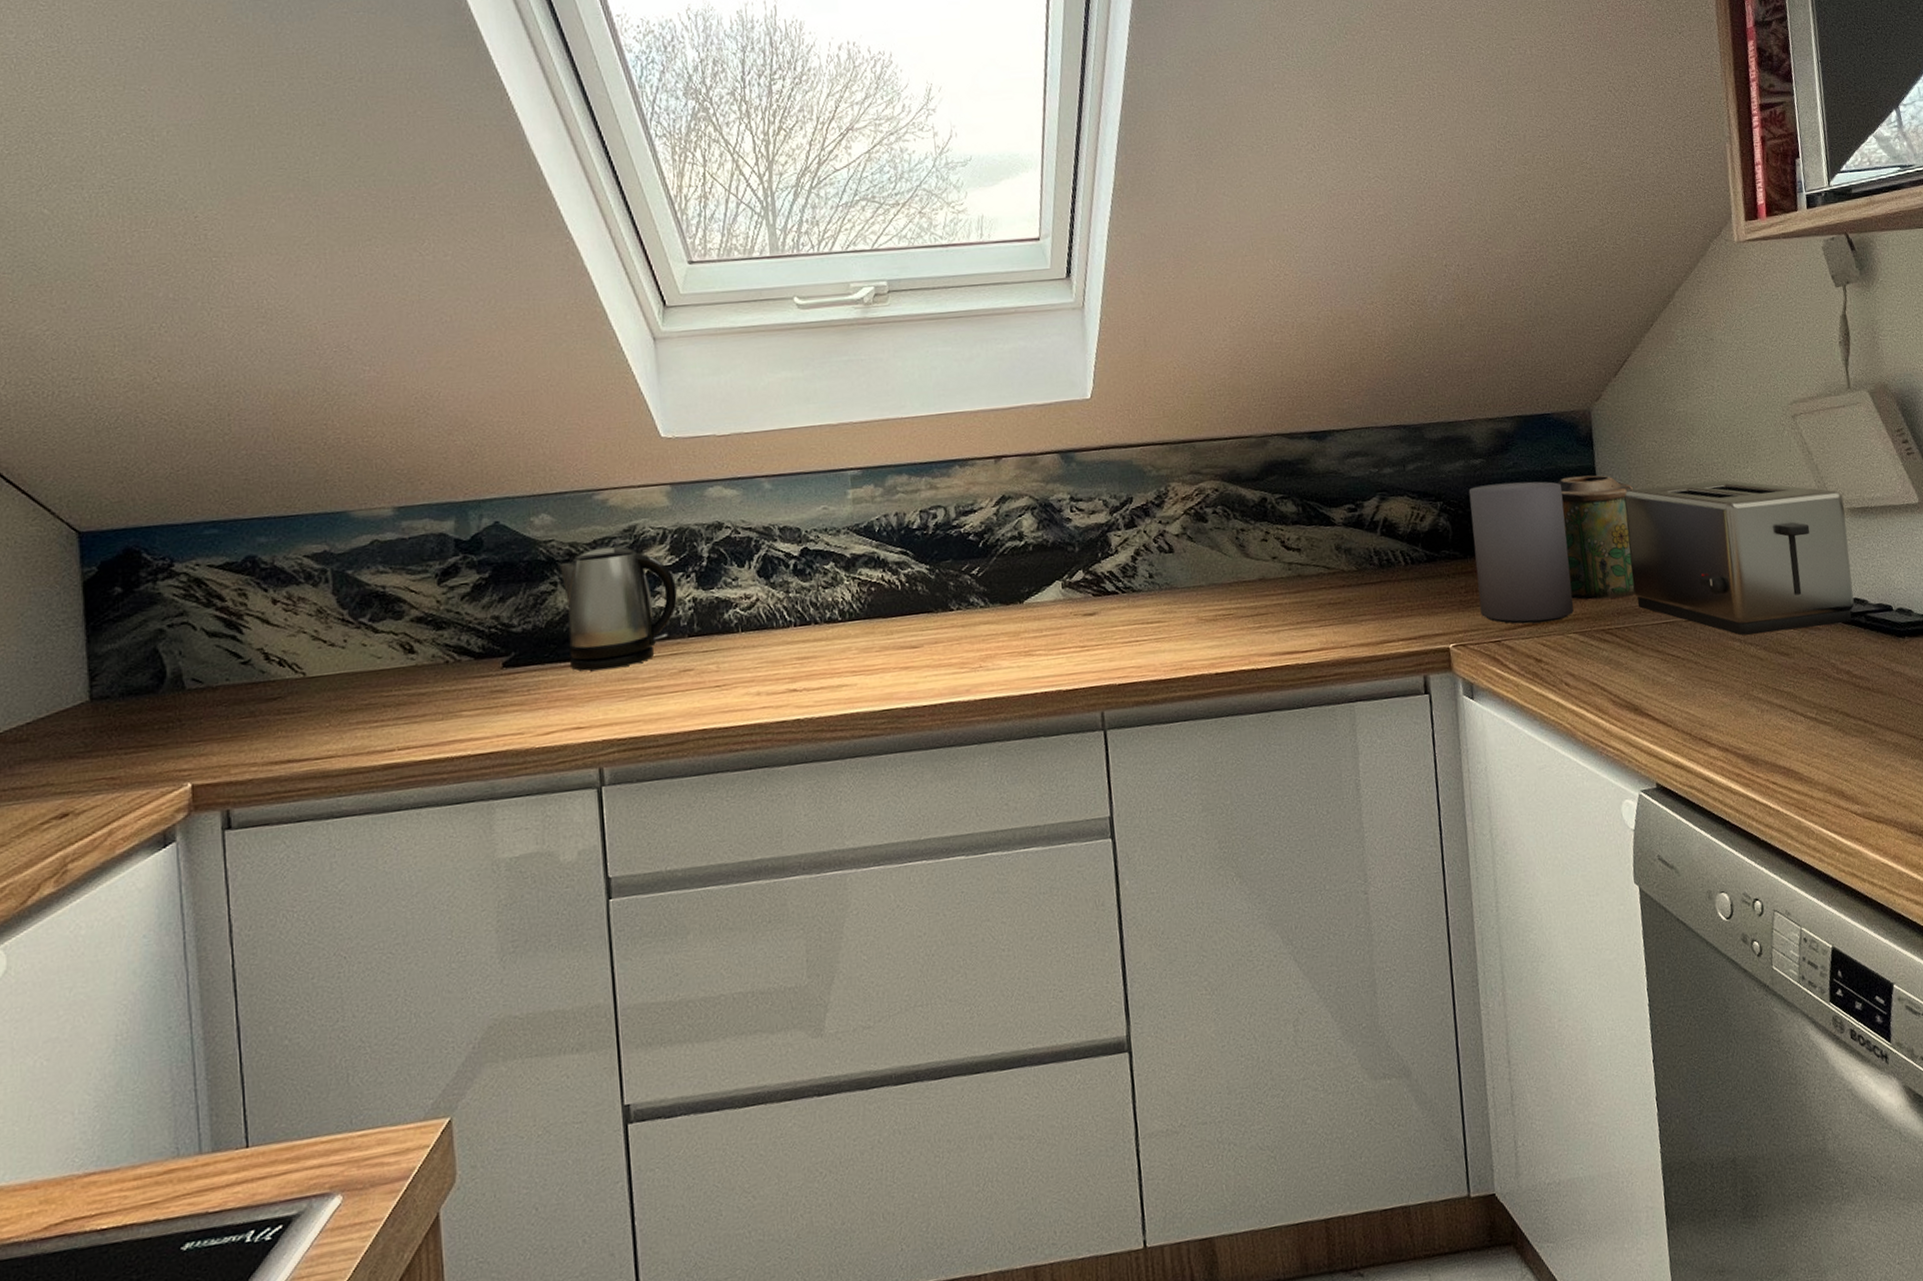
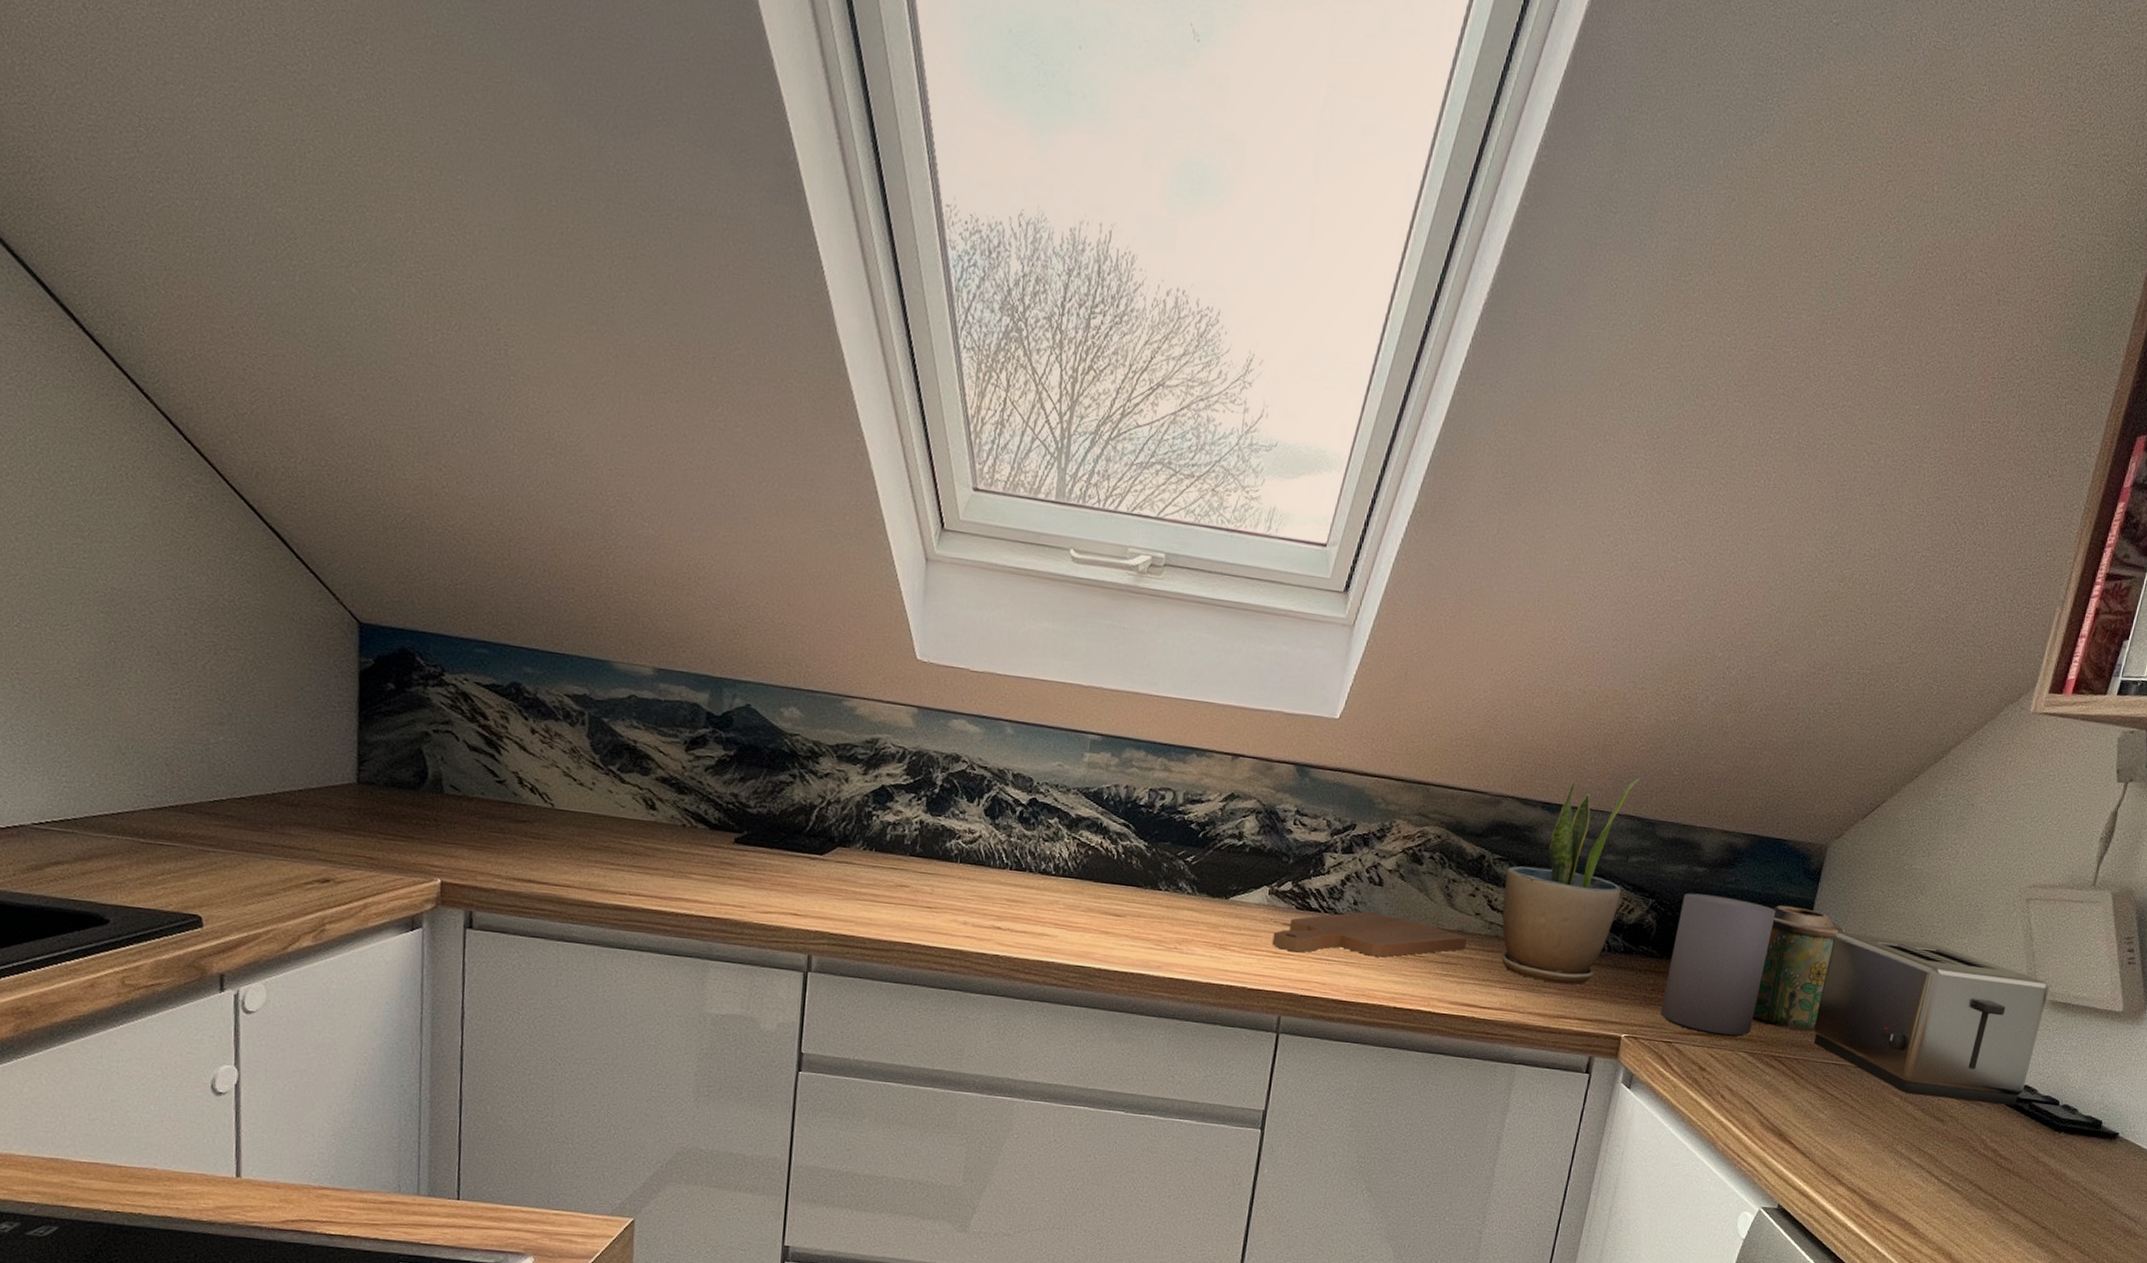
kettle: present [559,546,677,671] -> none [796,752,907,870]
cutting board: none [1076,580,1272,642] -> present [1272,912,1467,957]
potted plant: none [1291,388,1409,610] -> present [1501,778,1641,985]

